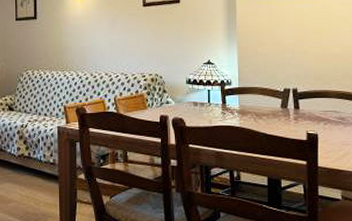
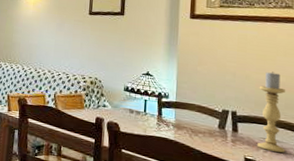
candle holder: none [317,43,344,122] -> present [258,71,286,153]

